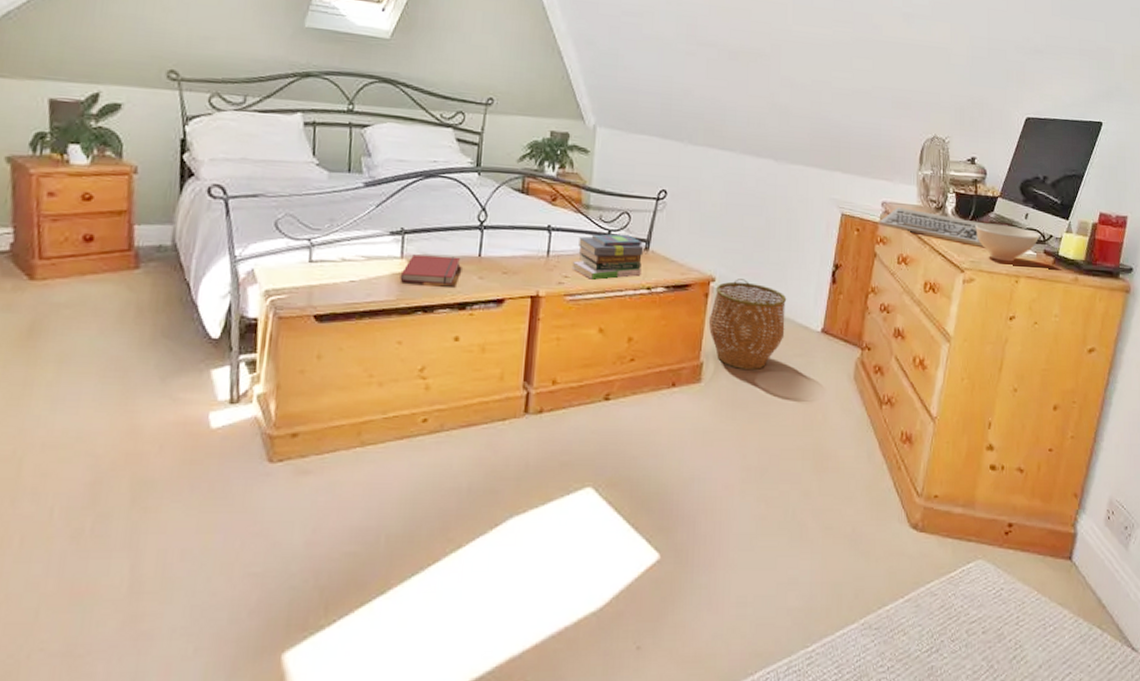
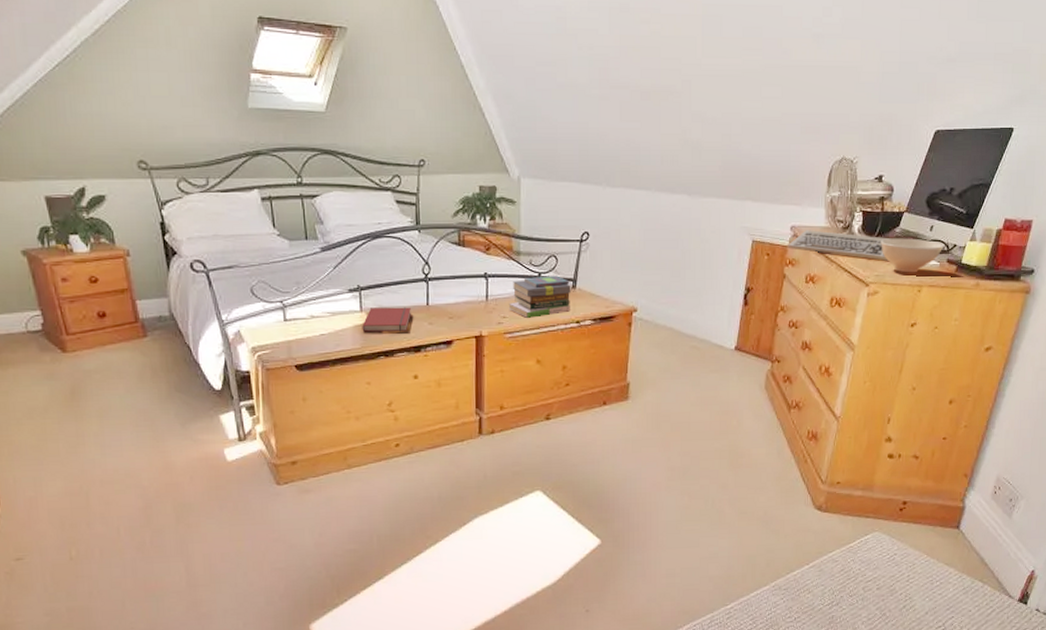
basket: present [708,279,787,371] -> none [632,307,703,387]

